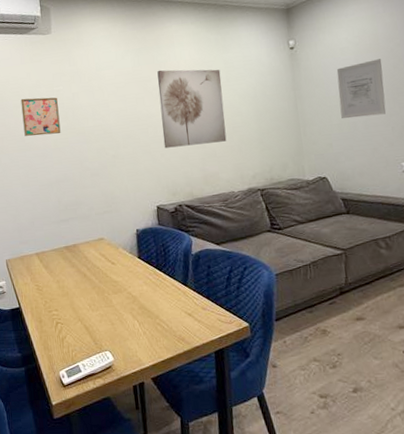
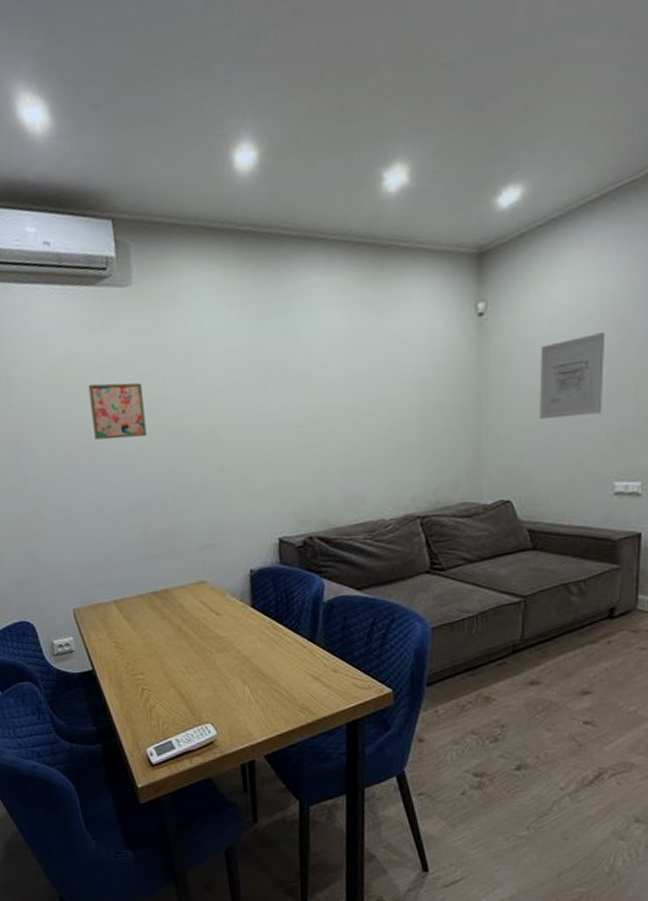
wall art: present [157,69,227,148] -> none [286,344,379,459]

